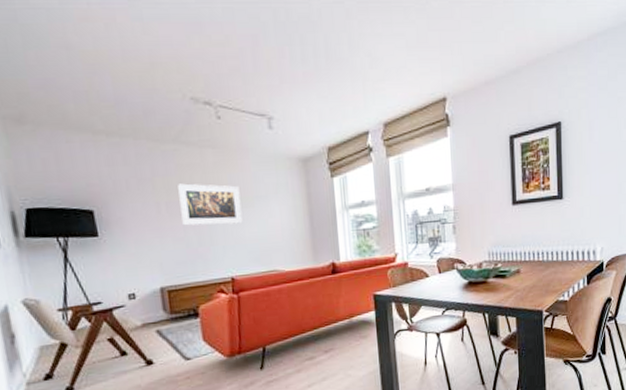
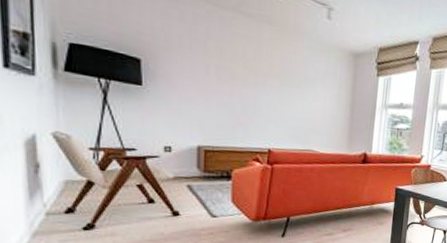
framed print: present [178,183,243,226] -> none [229,51,290,101]

